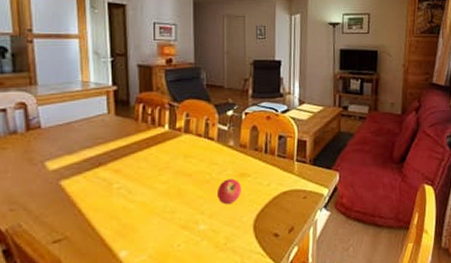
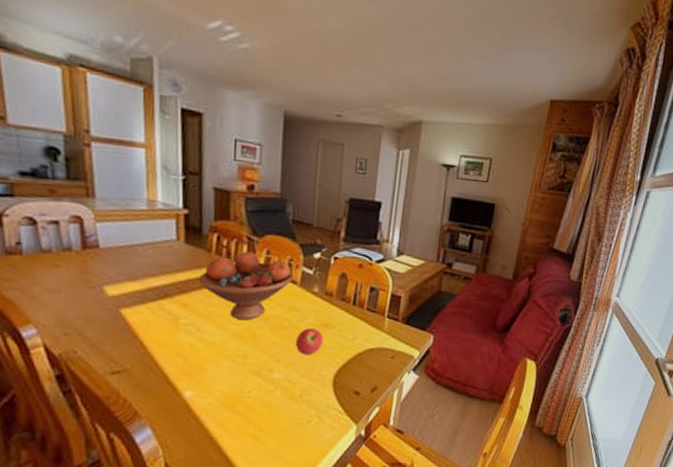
fruit bowl: none [129,117,212,179] -> present [199,252,294,321]

